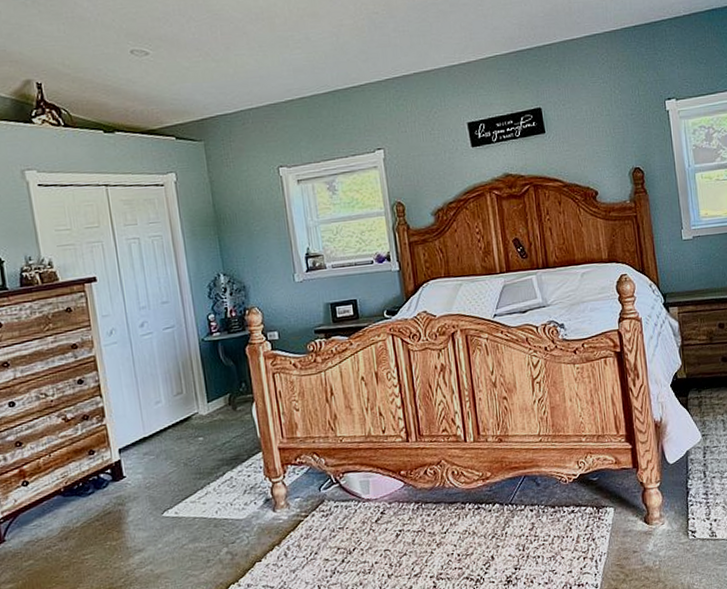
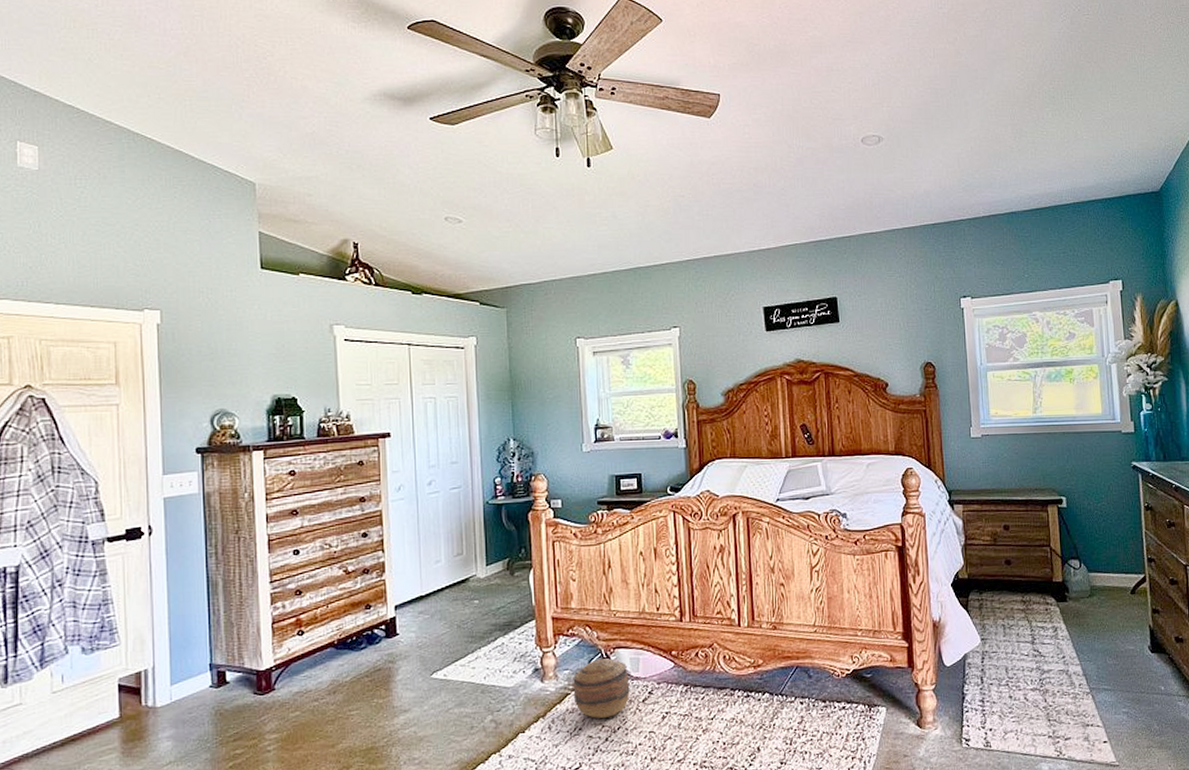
basket: none [304,483,363,542] -> present [573,658,630,718]

